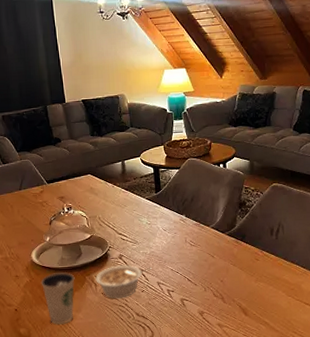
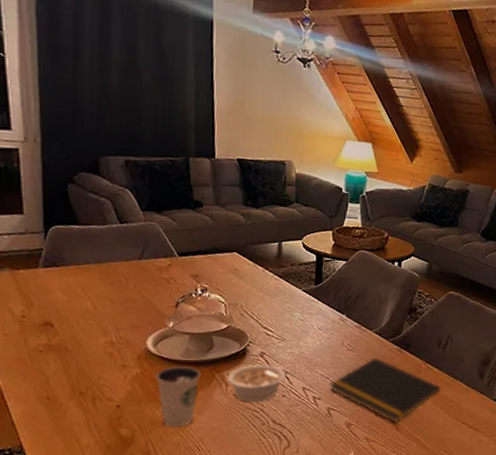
notepad: none [179,250,281,309] -> present [329,358,442,424]

